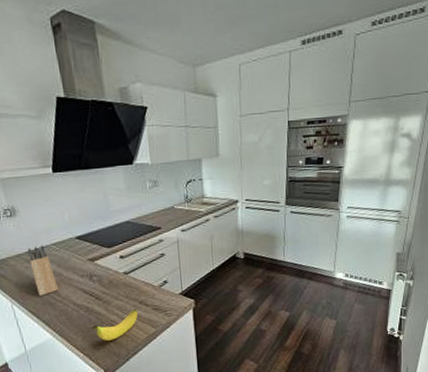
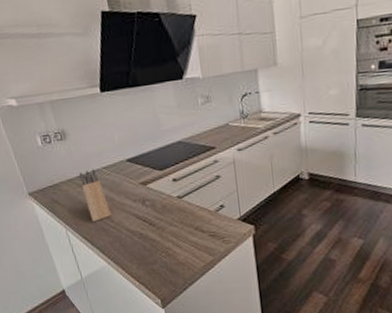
banana: present [91,309,139,341] -> none [145,235,194,269]

